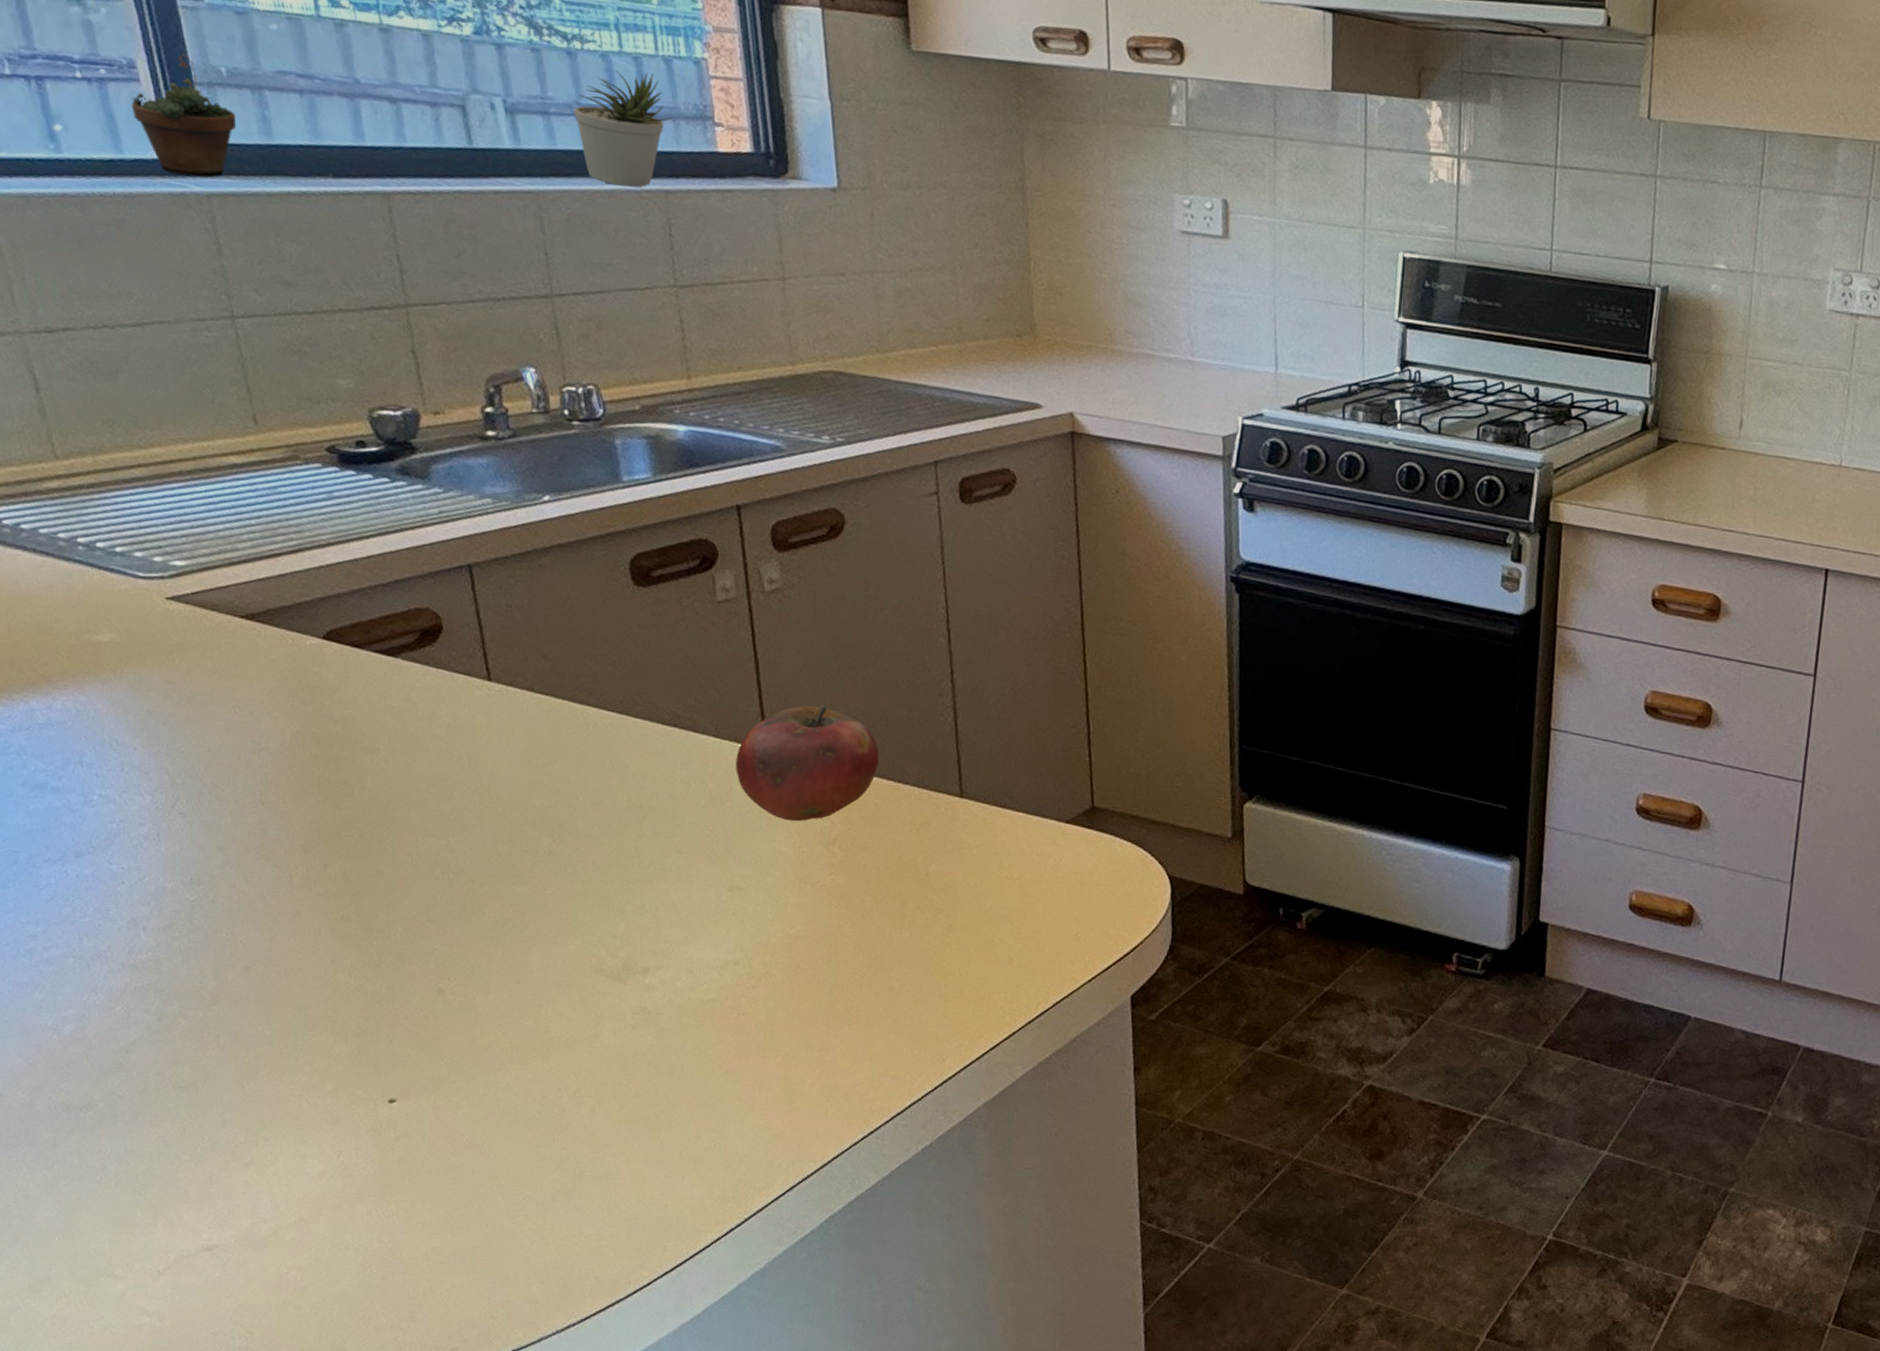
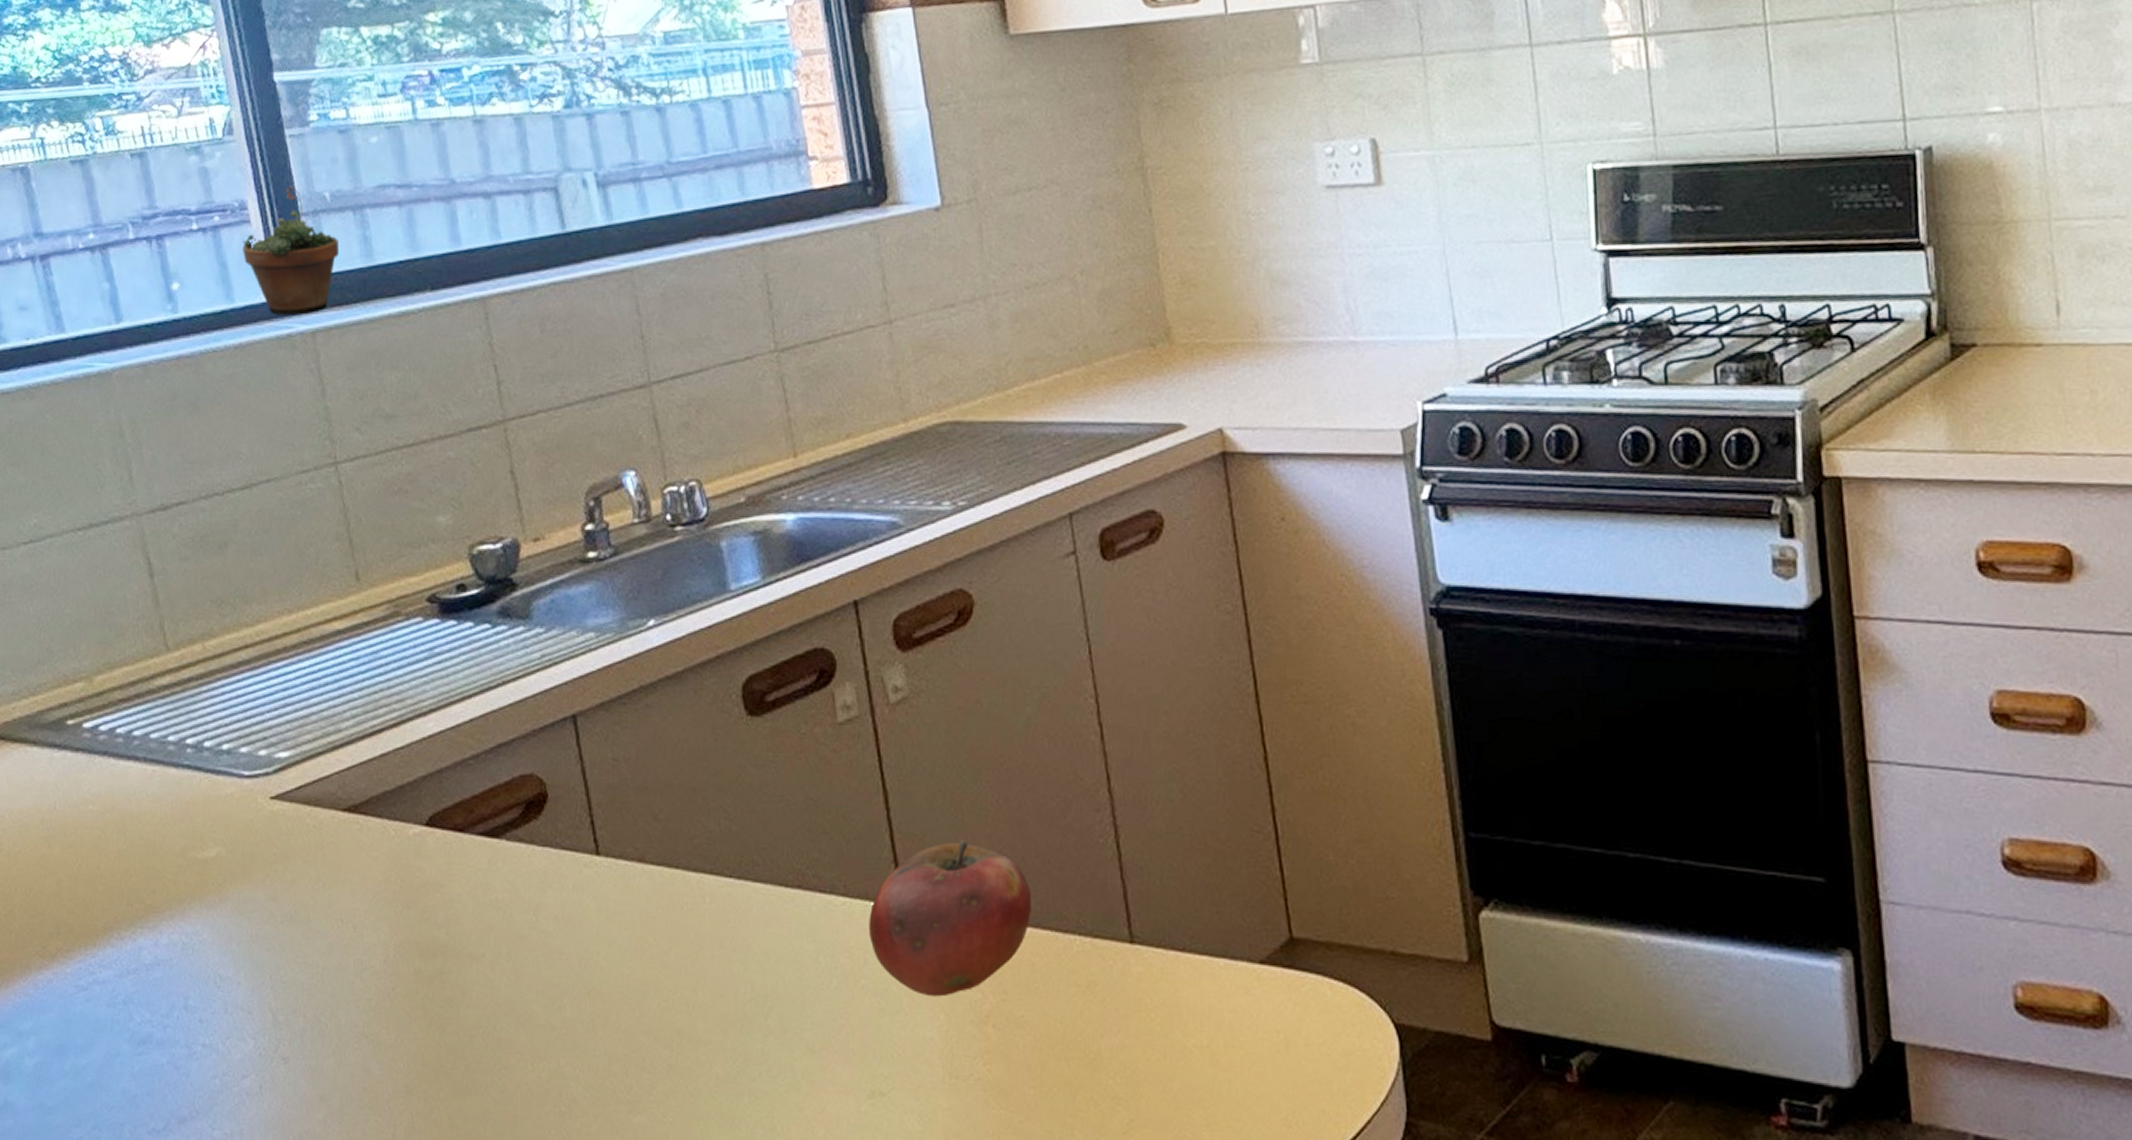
potted plant: present [574,71,673,188] -> none [665,113,765,247]

